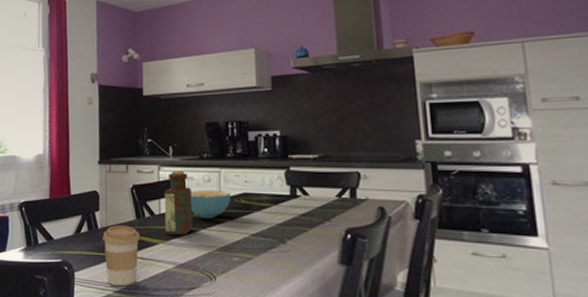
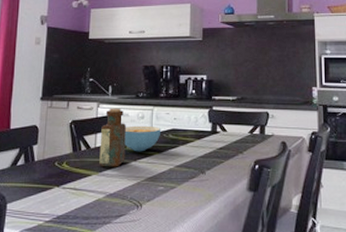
coffee cup: present [103,225,140,287] -> none [38,158,74,216]

